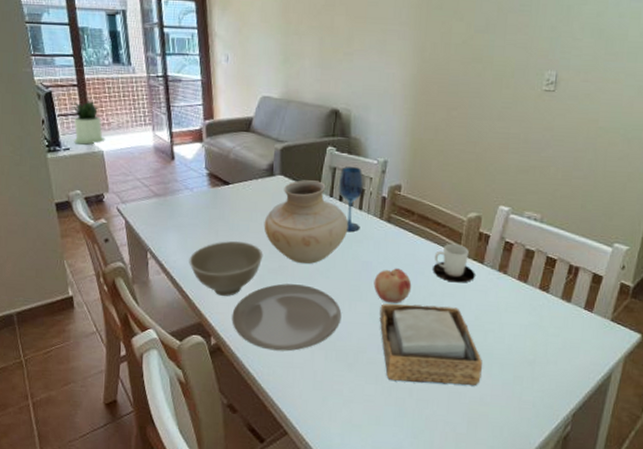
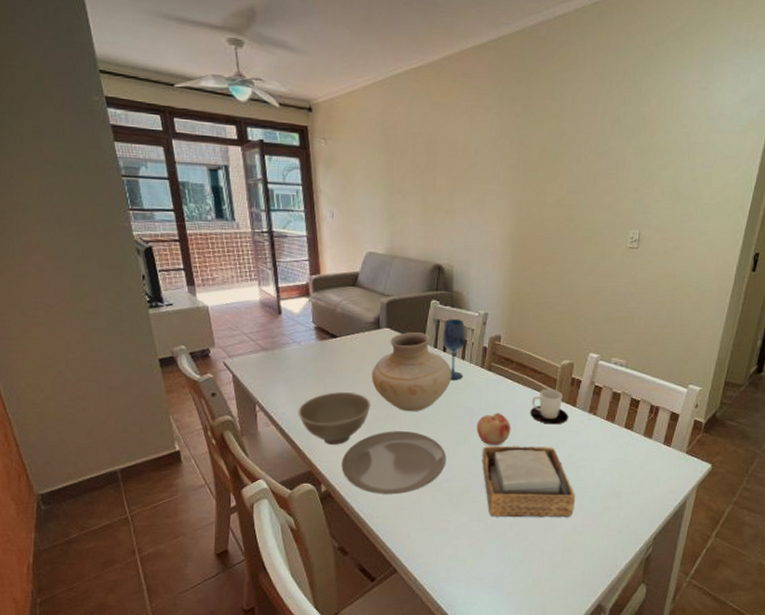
planter: present [71,100,105,145] -> none [173,255,210,300]

